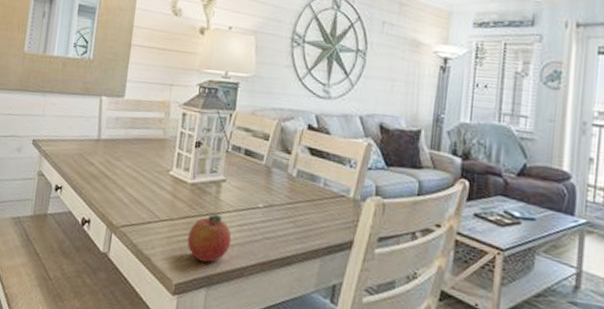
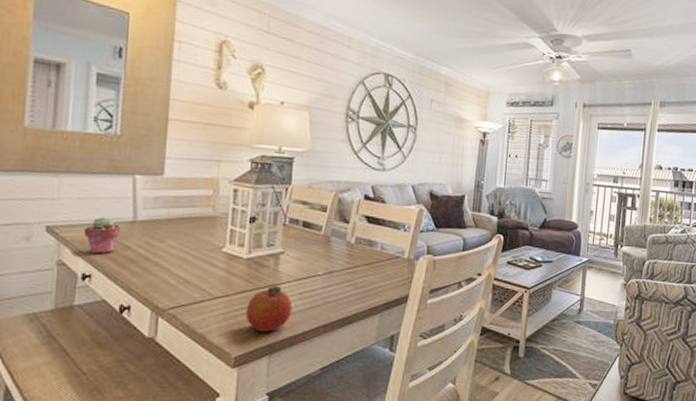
potted succulent: none [59,134,88,169] -> present [83,217,121,255]

